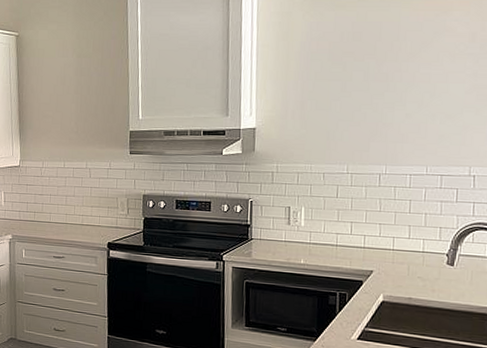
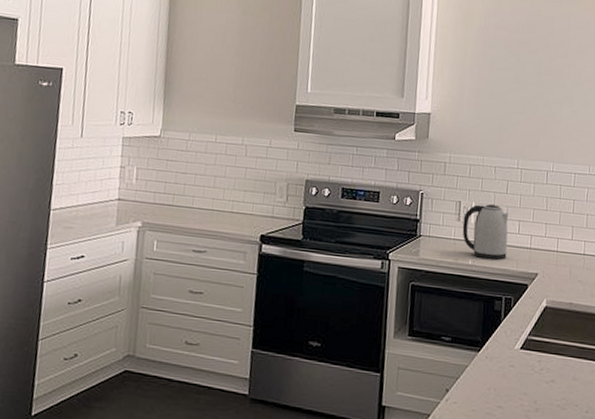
kettle: none [293,208,341,259] -> present [462,204,510,260]

